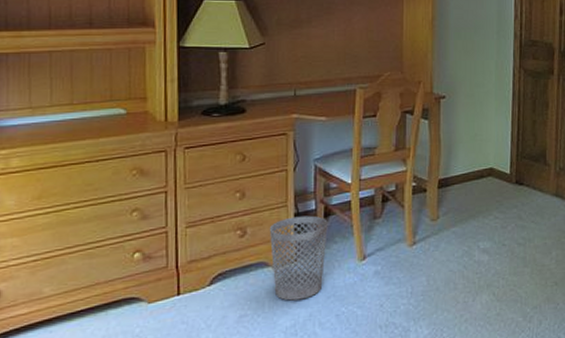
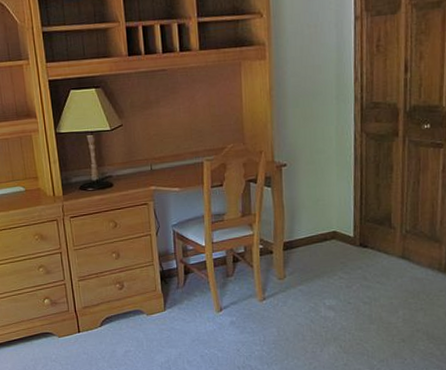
wastebasket: present [269,215,328,301] -> none [141,273,188,342]

